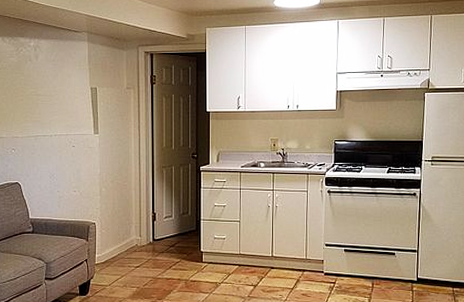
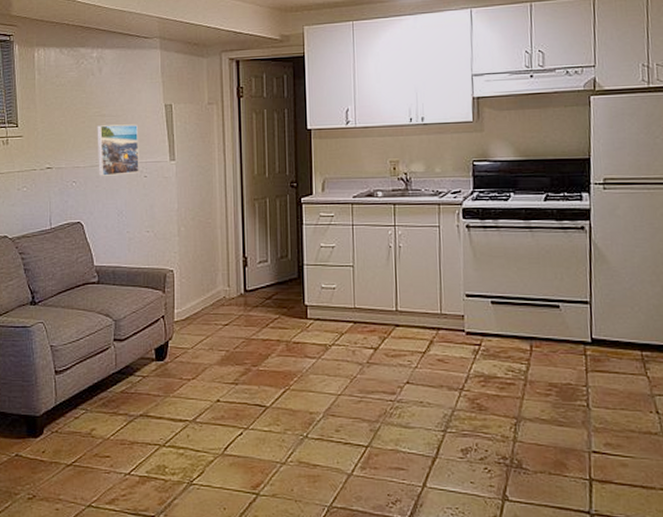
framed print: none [33,103,69,145] -> present [97,124,139,176]

